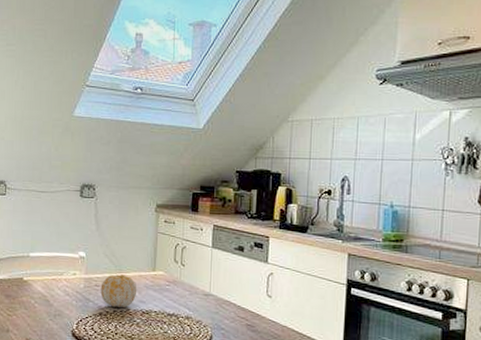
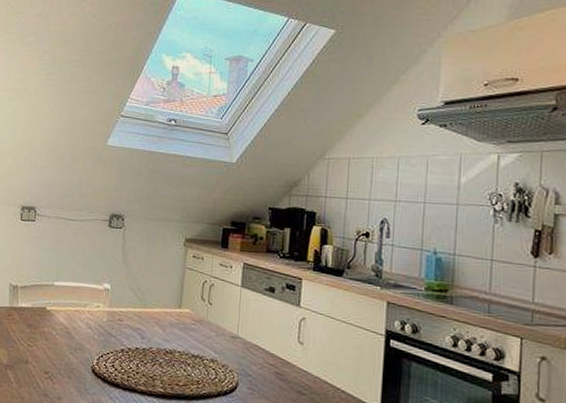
fruit: present [100,274,137,308] -> none [123,309,162,346]

